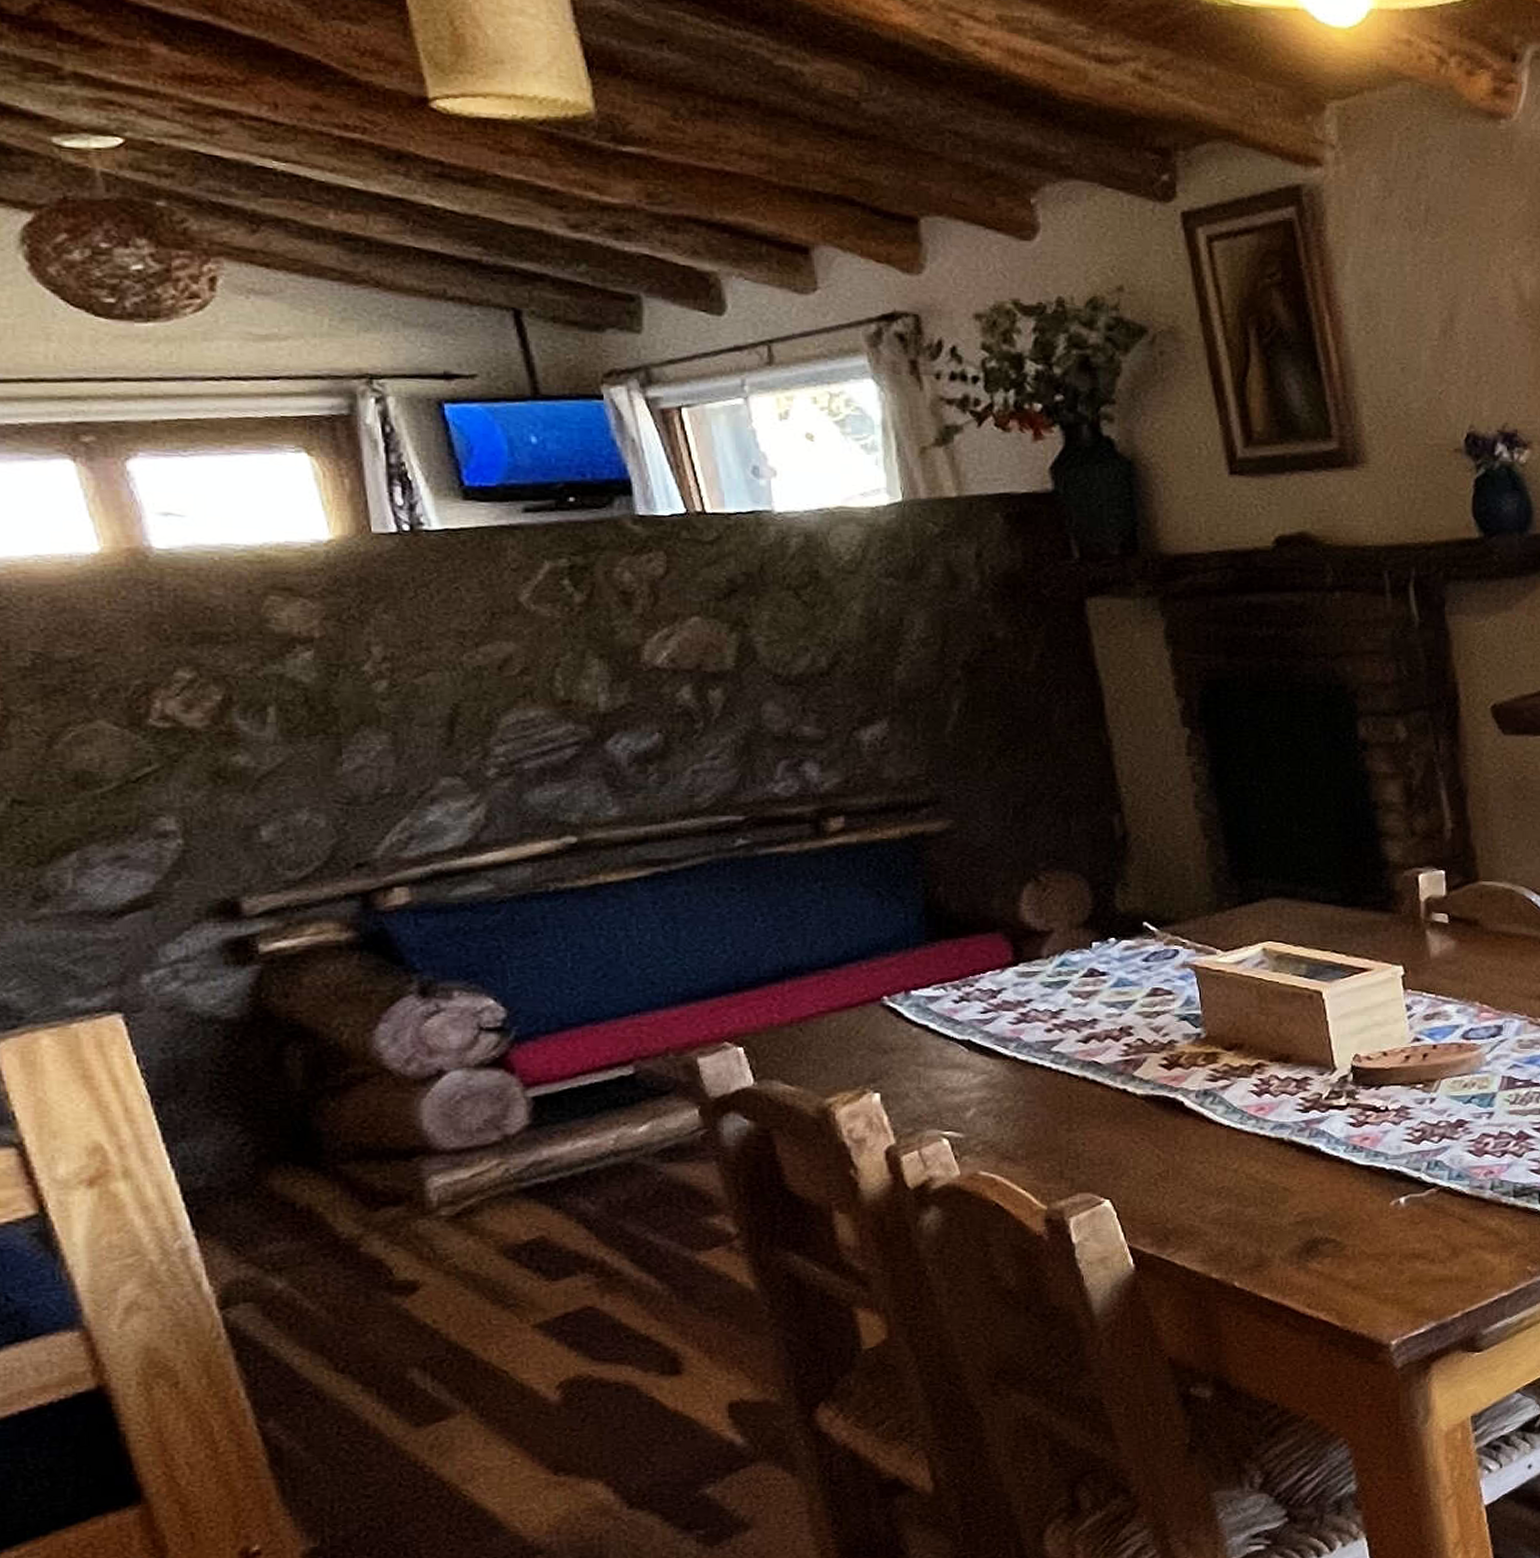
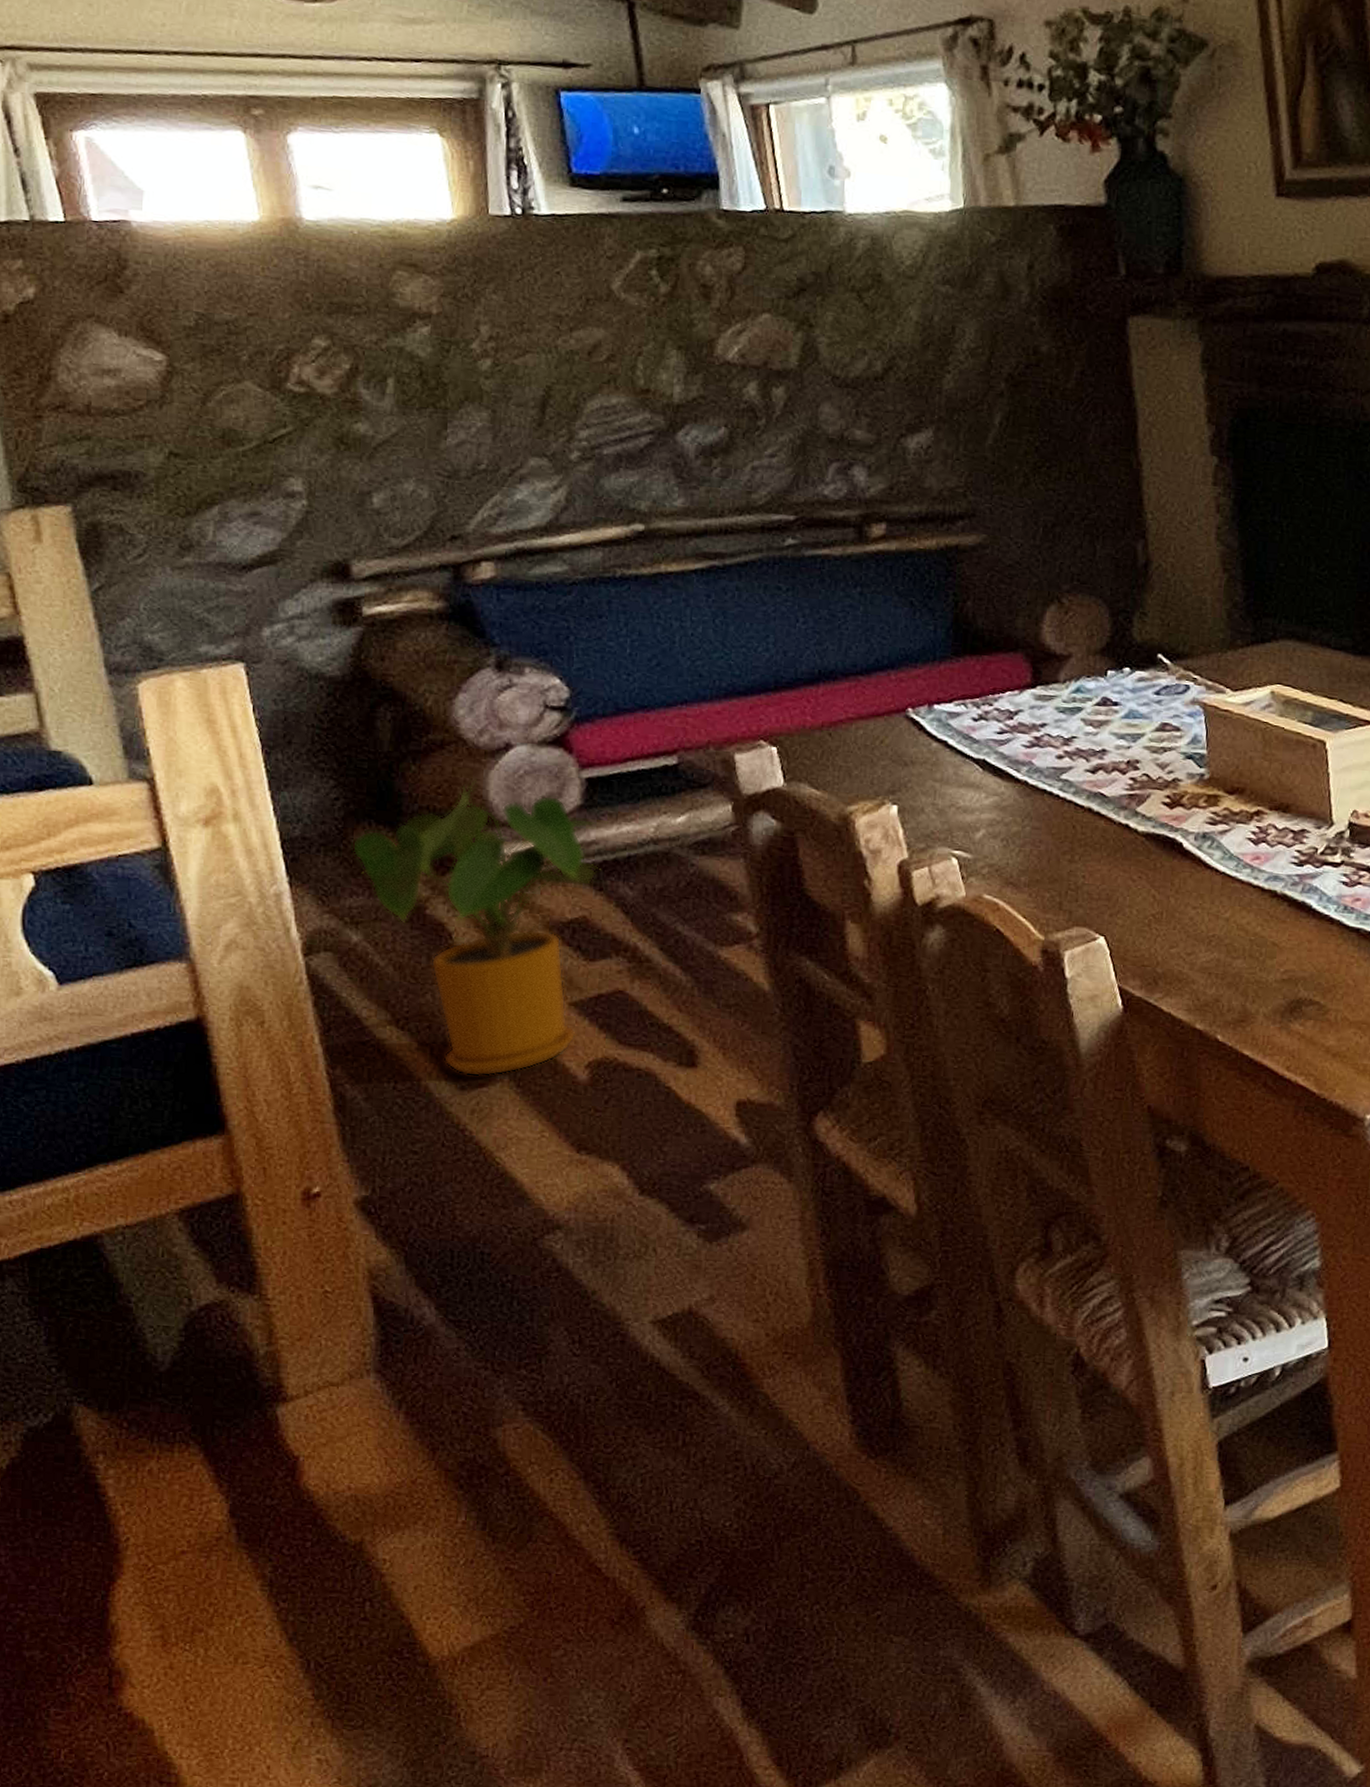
house plant: none [267,1109,565,1412] -> present [352,779,611,1077]

